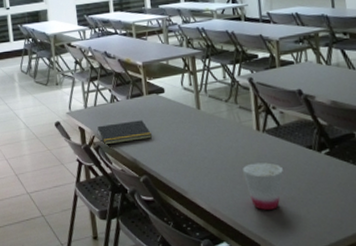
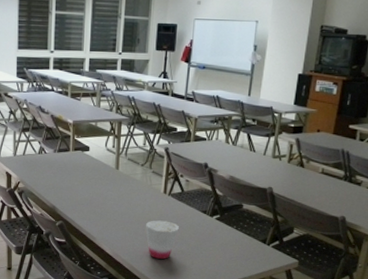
notepad: present [97,120,153,145] -> none [22,172,73,191]

